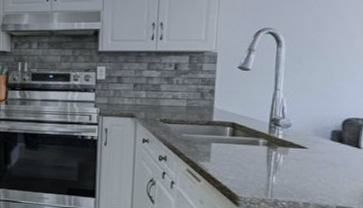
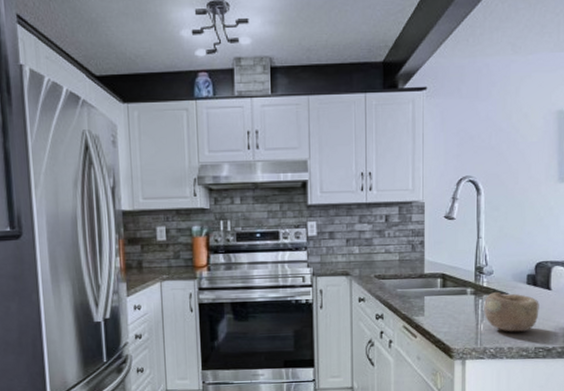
bowl: none [277,145,345,189] -> present [484,292,539,332]

